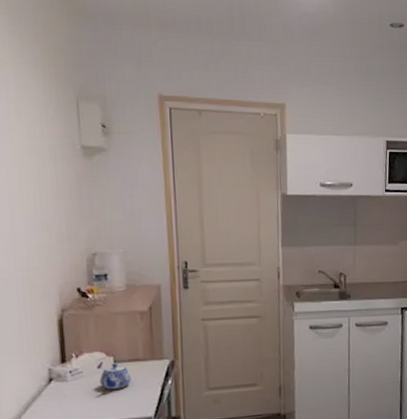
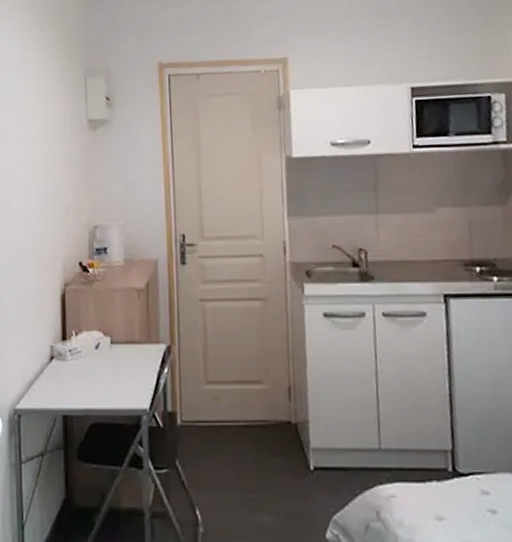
teapot: present [99,363,131,390] -> none [97,345,127,374]

